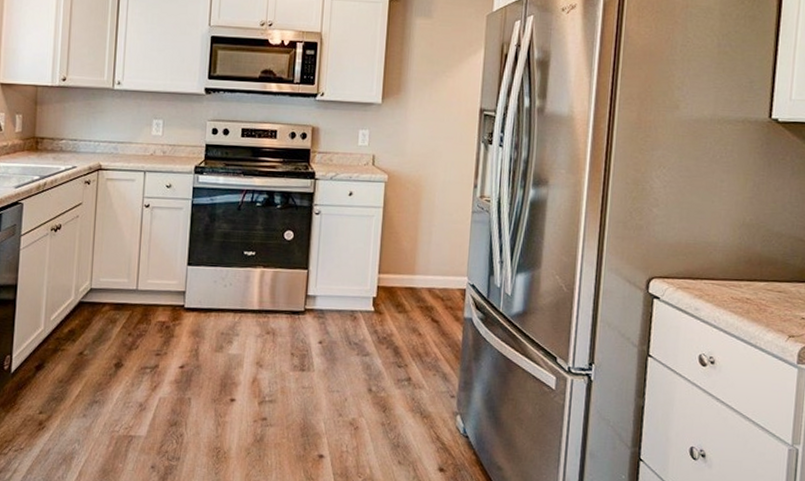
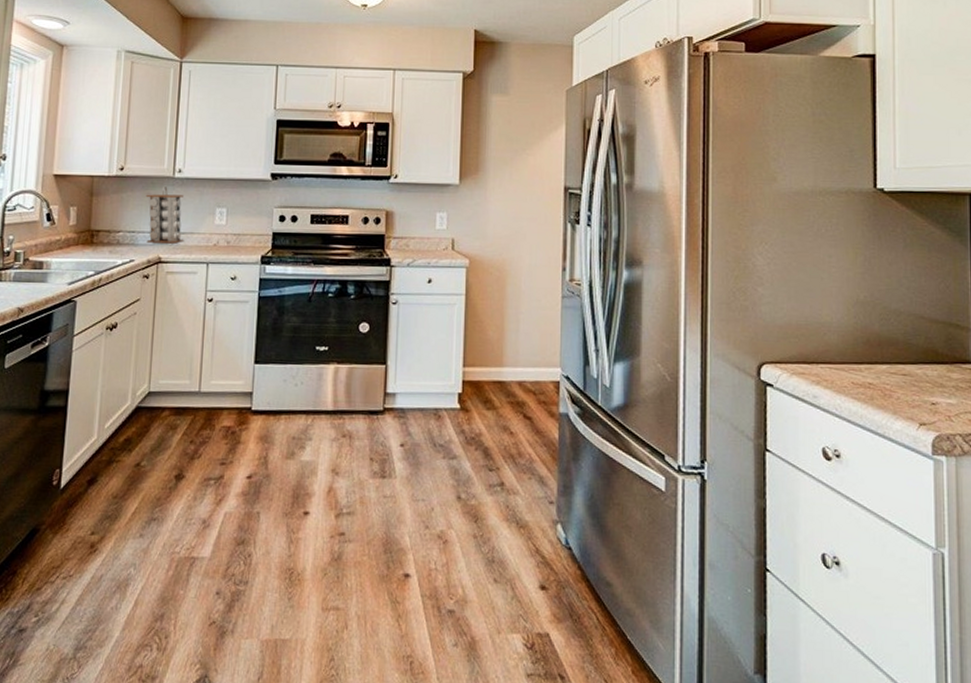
spice rack: none [87,96,123,154] -> present [145,185,185,245]

